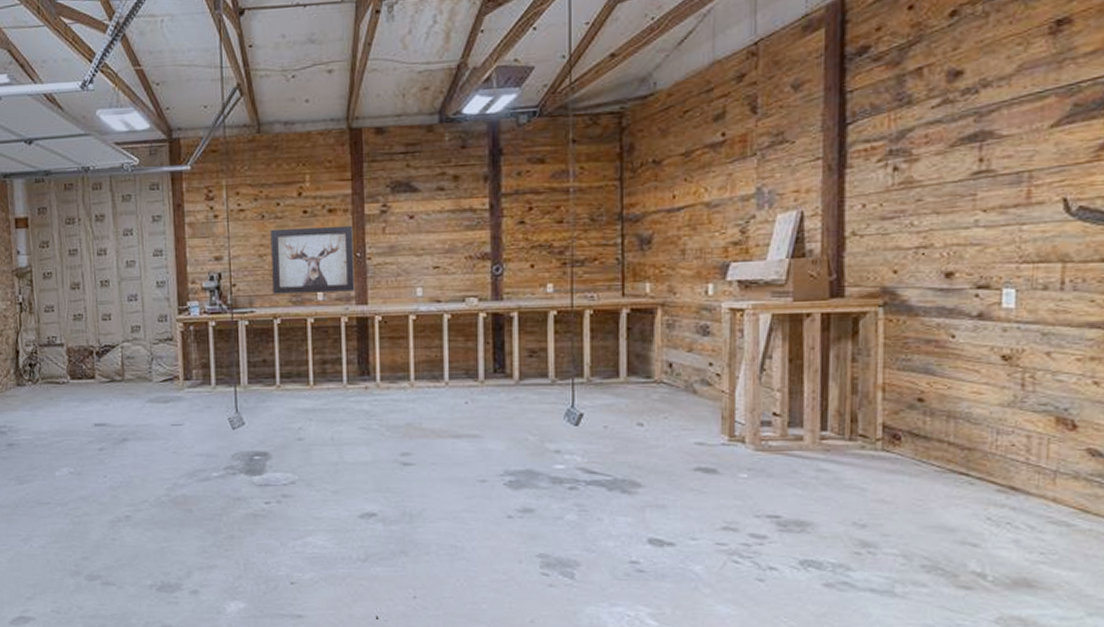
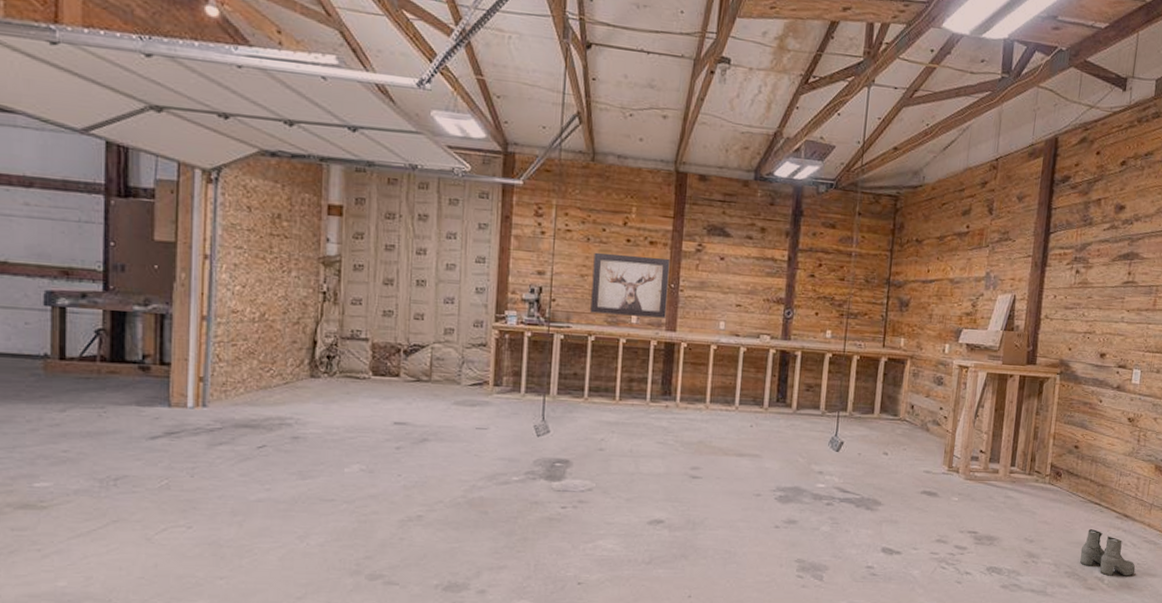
boots: none [943,508,1038,571] -> present [1080,529,1136,576]

